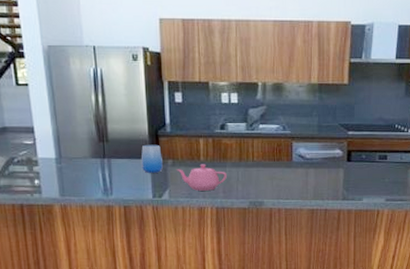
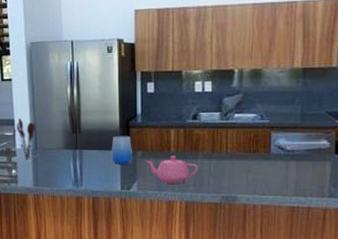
utensil holder: none [36,126,58,170] -> present [16,118,35,160]

